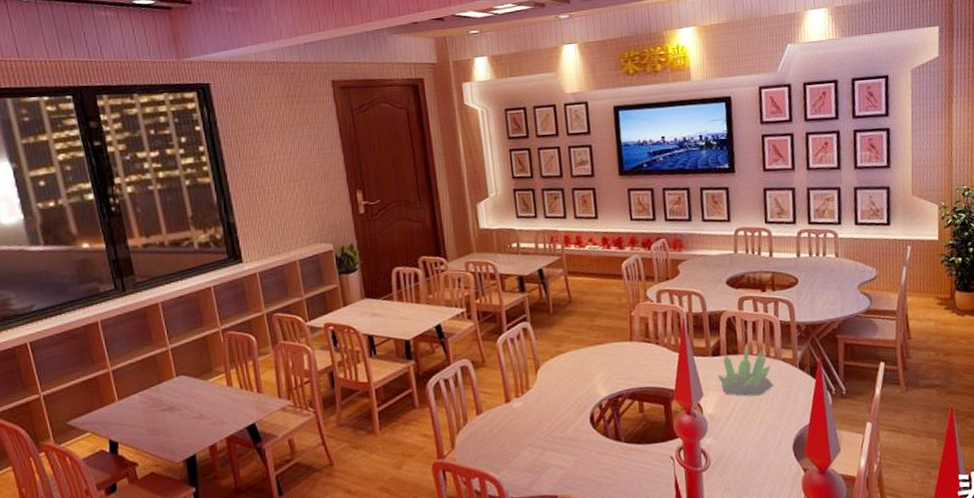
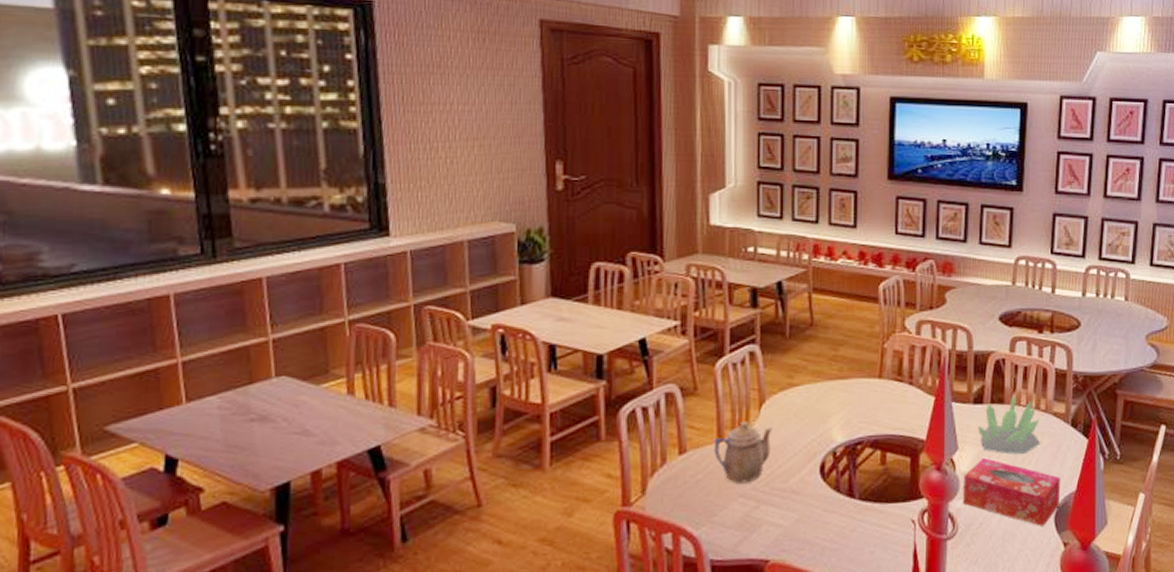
teapot: none [503,384,549,435] -> present [714,421,772,484]
tissue box: none [710,400,796,457] -> present [963,457,1061,527]

